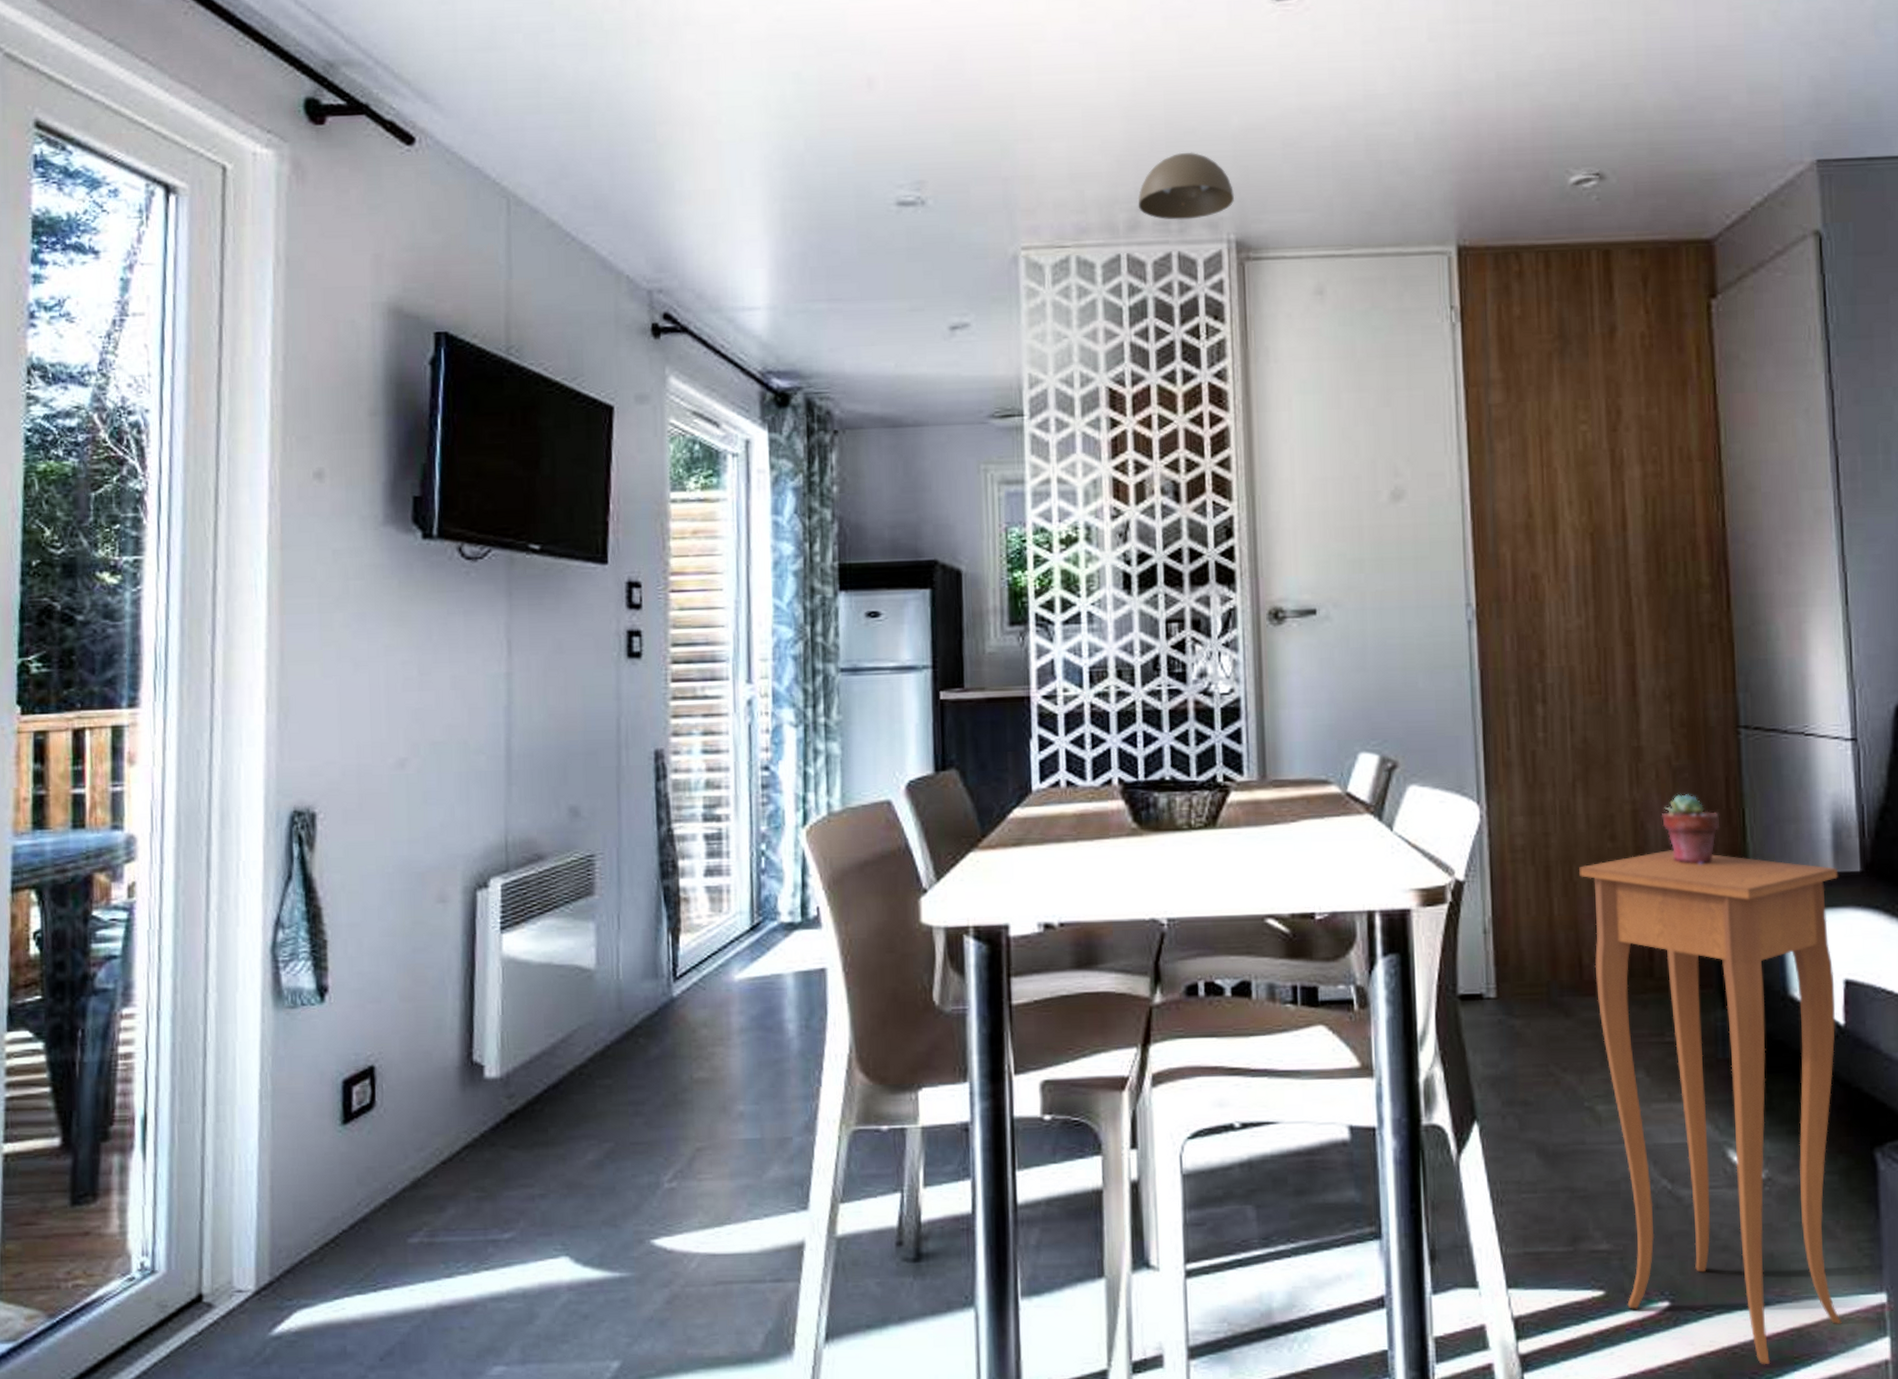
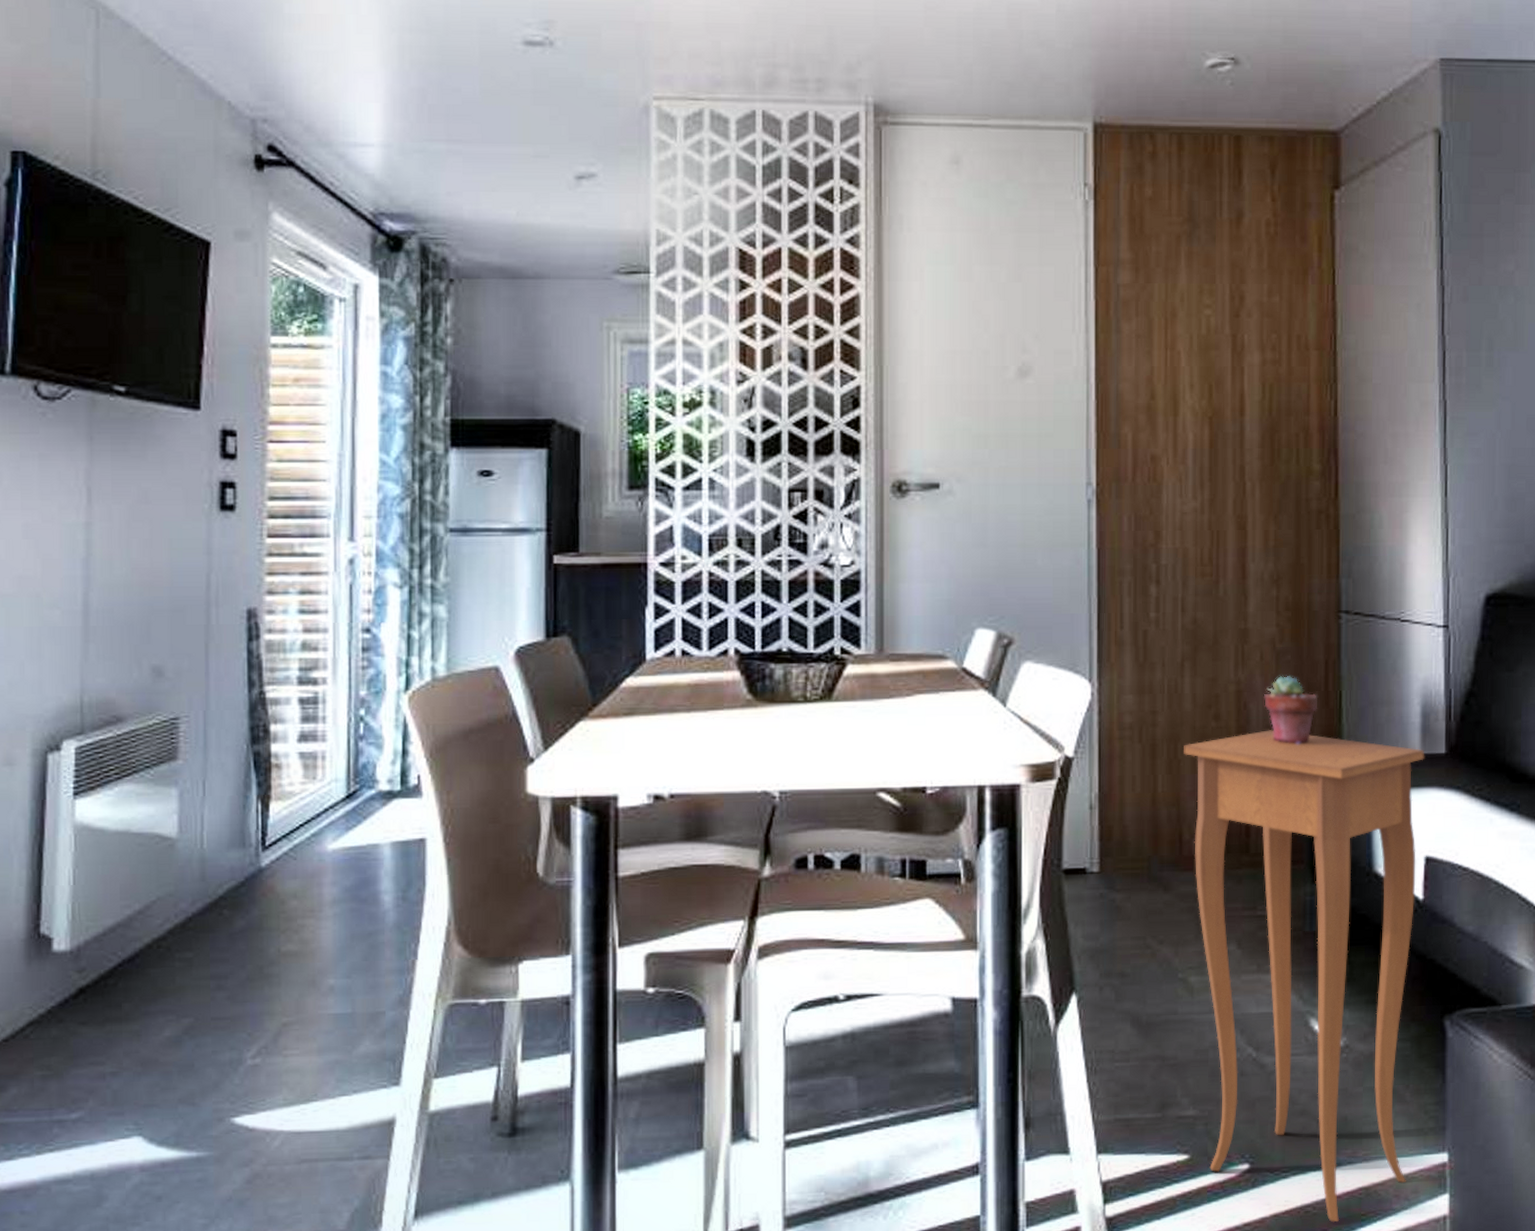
pendant lamp: present [1137,152,1235,220] -> none [775,8,875,79]

